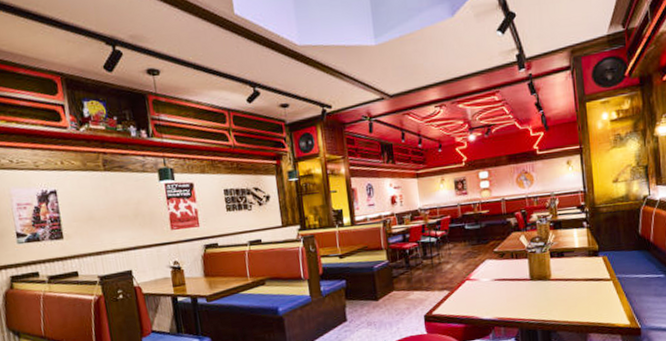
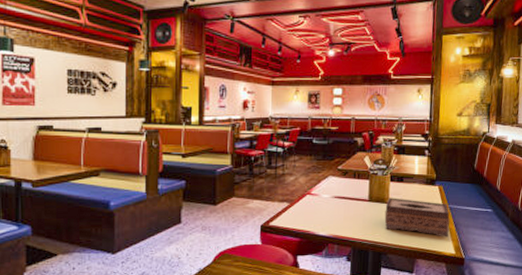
tissue box: none [548,273,621,309] -> present [384,198,450,237]

